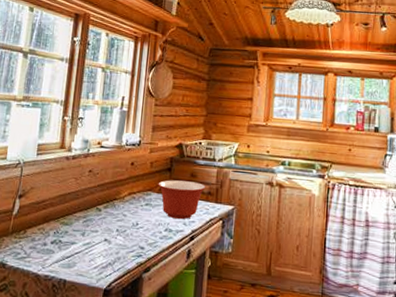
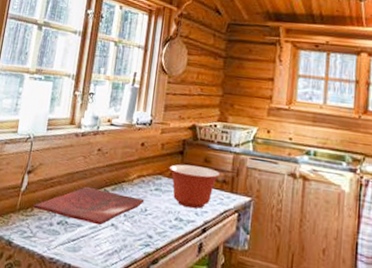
cutting board: none [26,206,136,242] -> present [33,186,145,226]

